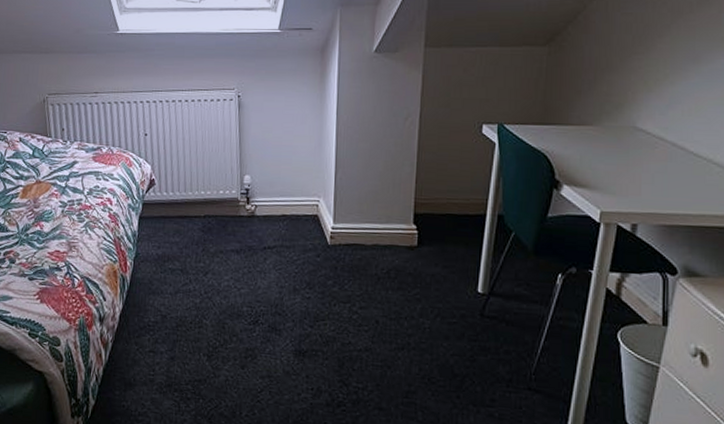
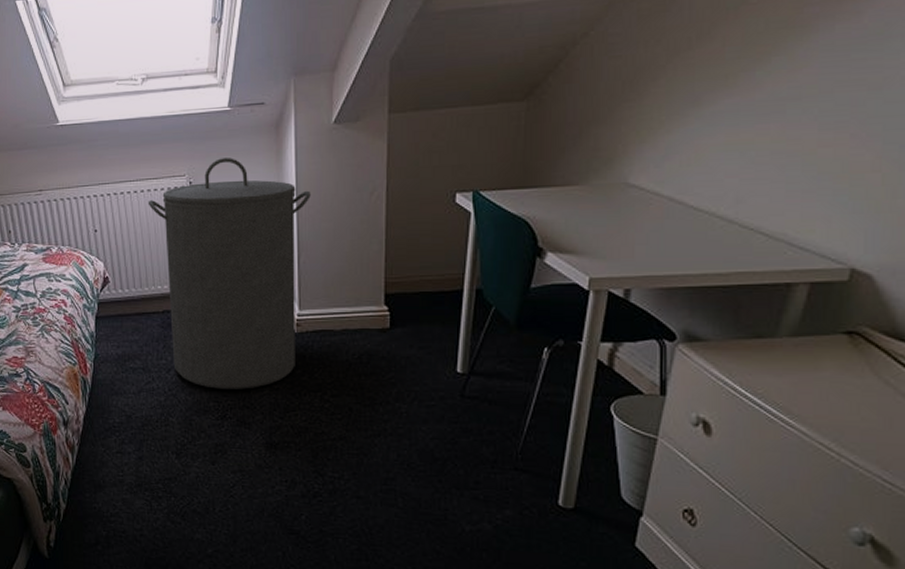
laundry hamper: none [197,76,350,297] -> present [148,158,311,389]

